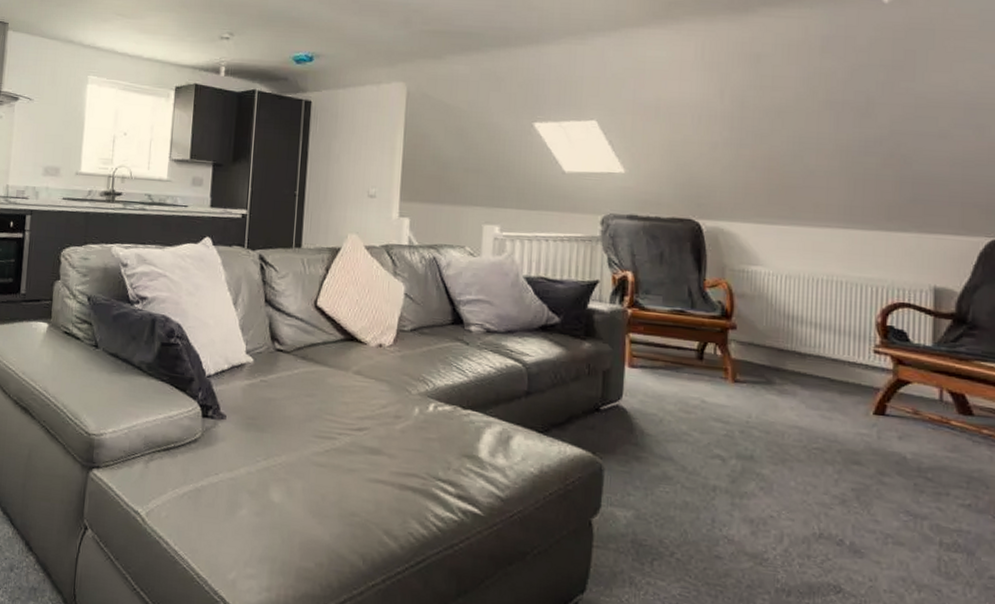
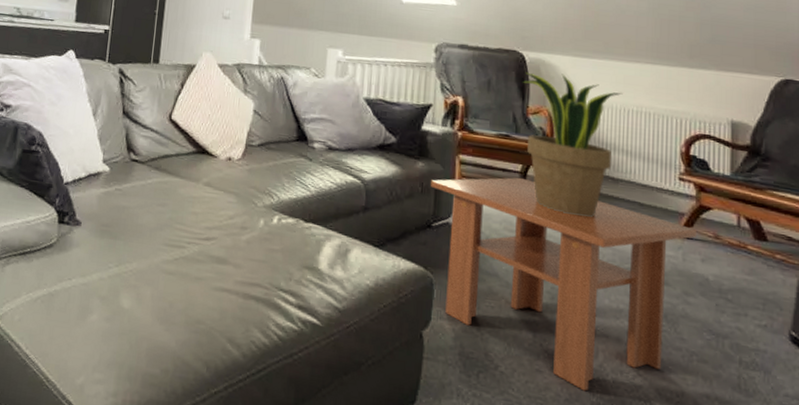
coffee table: none [598,355,893,577] -> present [431,177,696,391]
potted plant: none [698,242,811,396] -> present [522,72,623,218]

